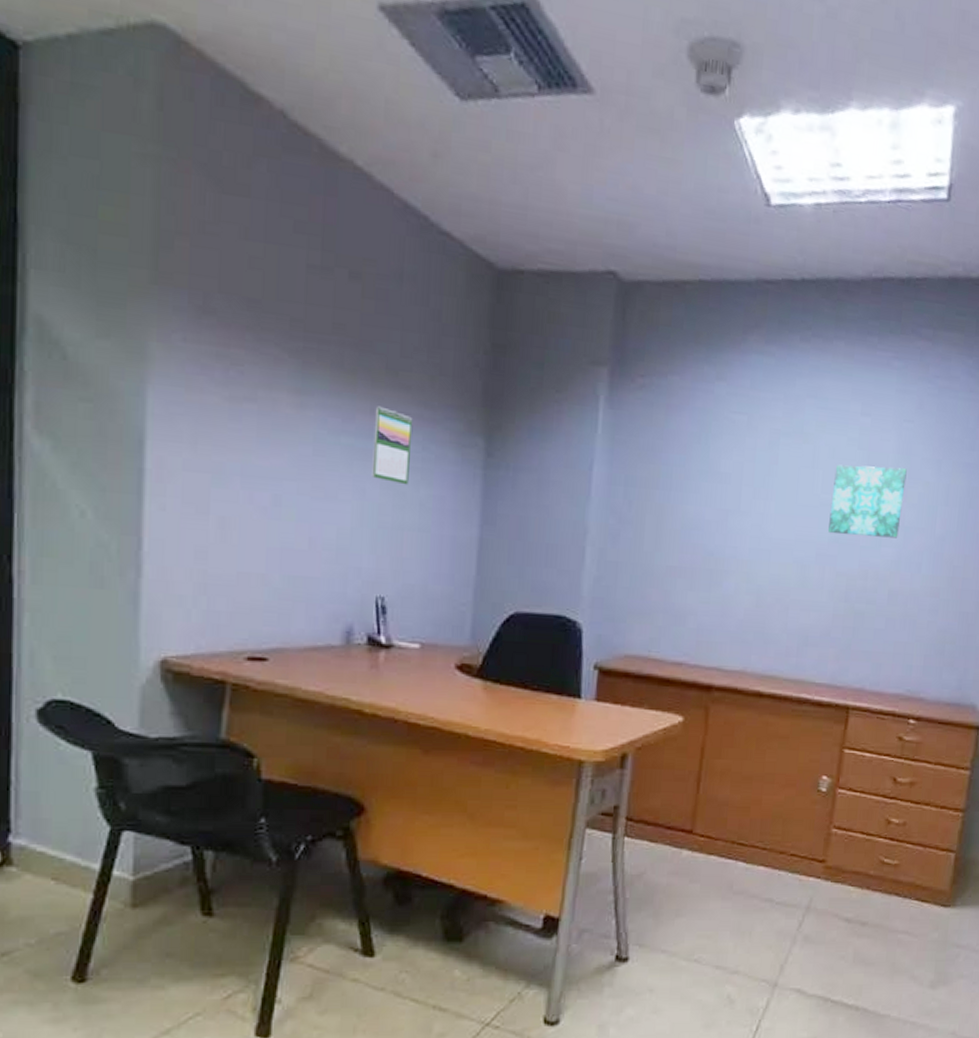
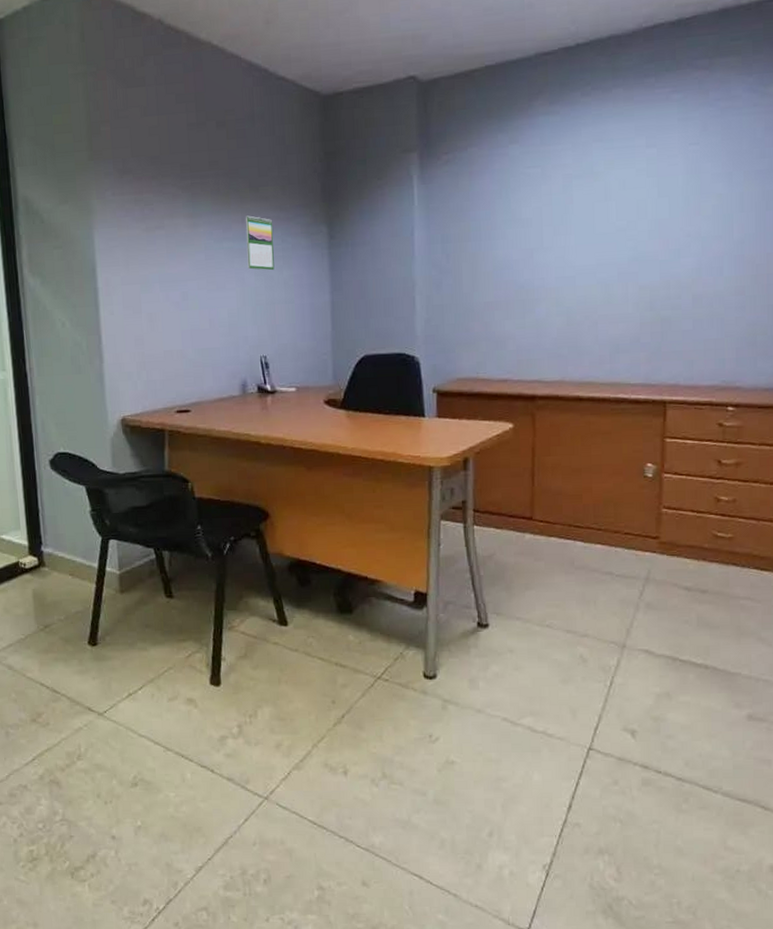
wall art: present [828,464,907,538] -> none [627,186,698,254]

